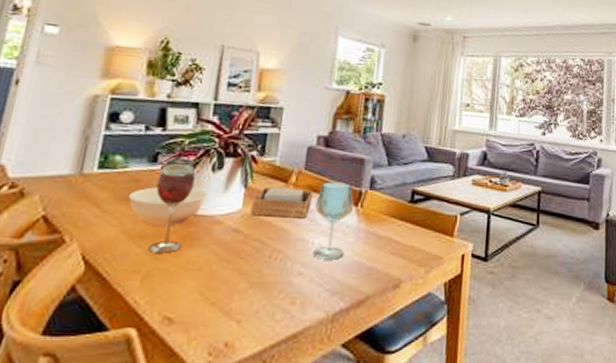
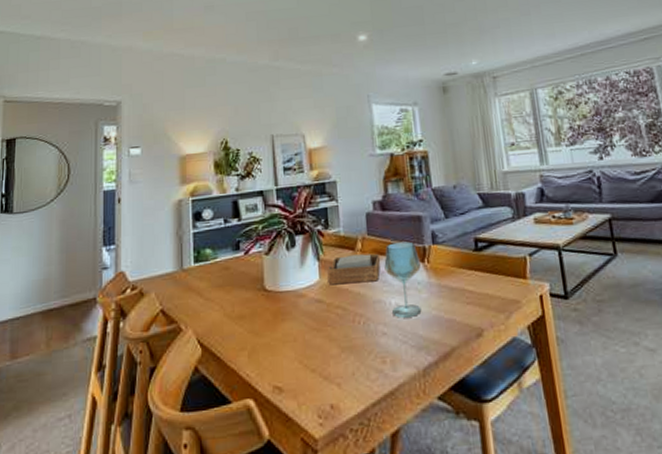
bowl: present [128,187,208,226] -> none [224,267,288,307]
wineglass: present [148,158,196,253] -> none [243,242,275,330]

